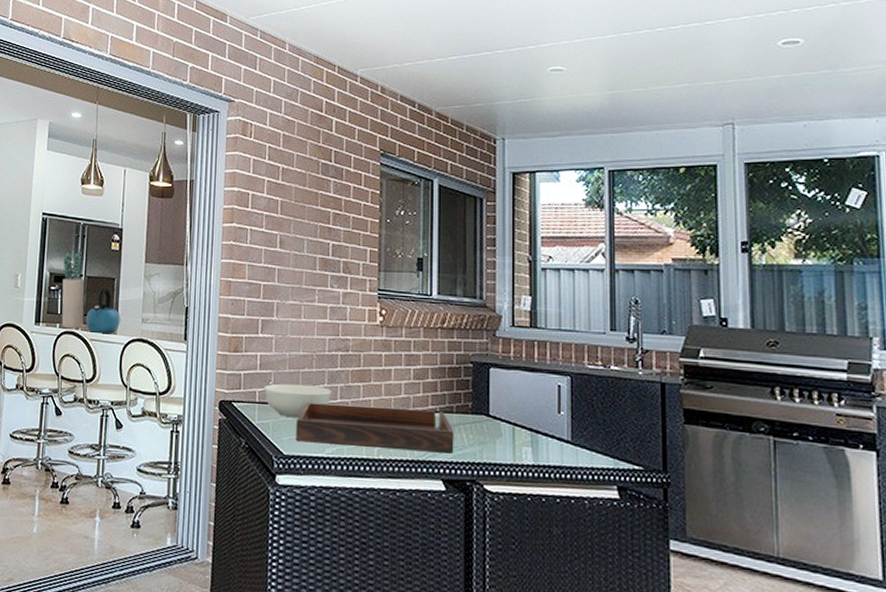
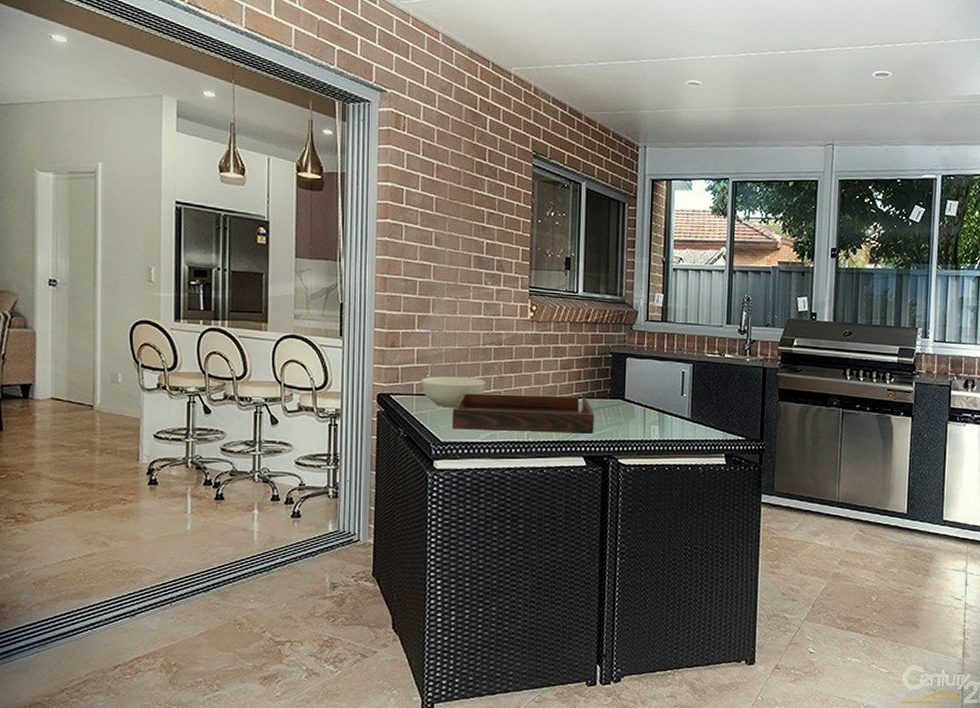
vase: present [61,244,85,329] -> none [204,237,231,326]
kettle: present [85,287,120,334] -> none [232,283,271,331]

